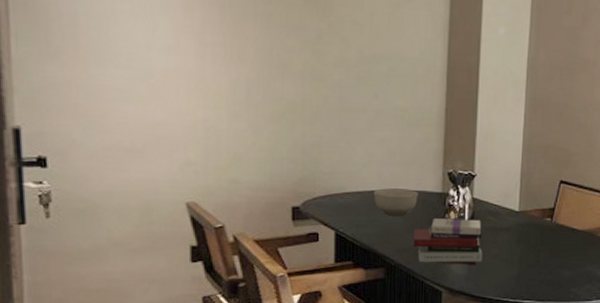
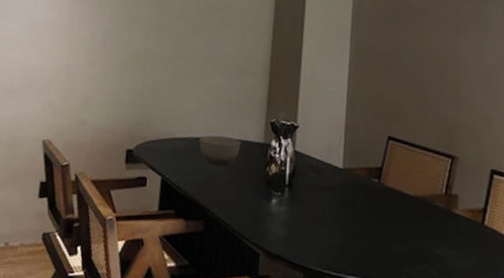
books: present [413,218,483,264] -> none [233,170,303,226]

